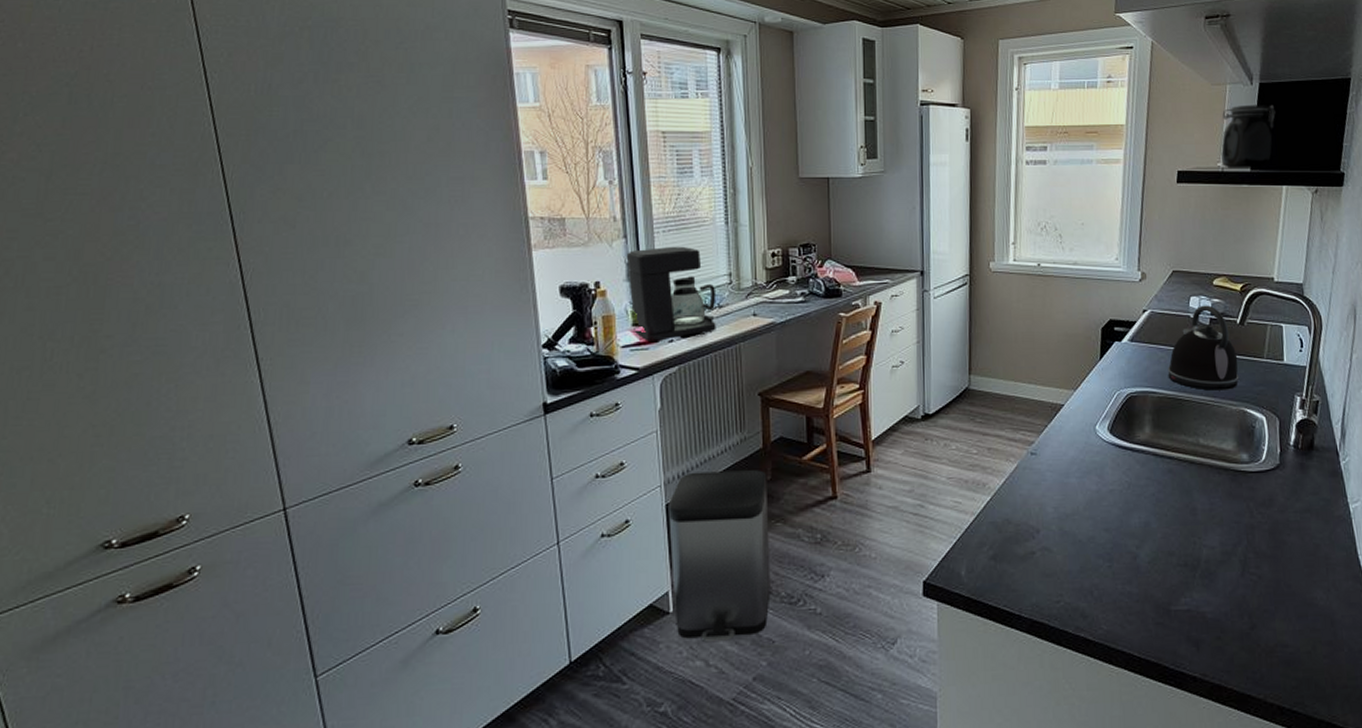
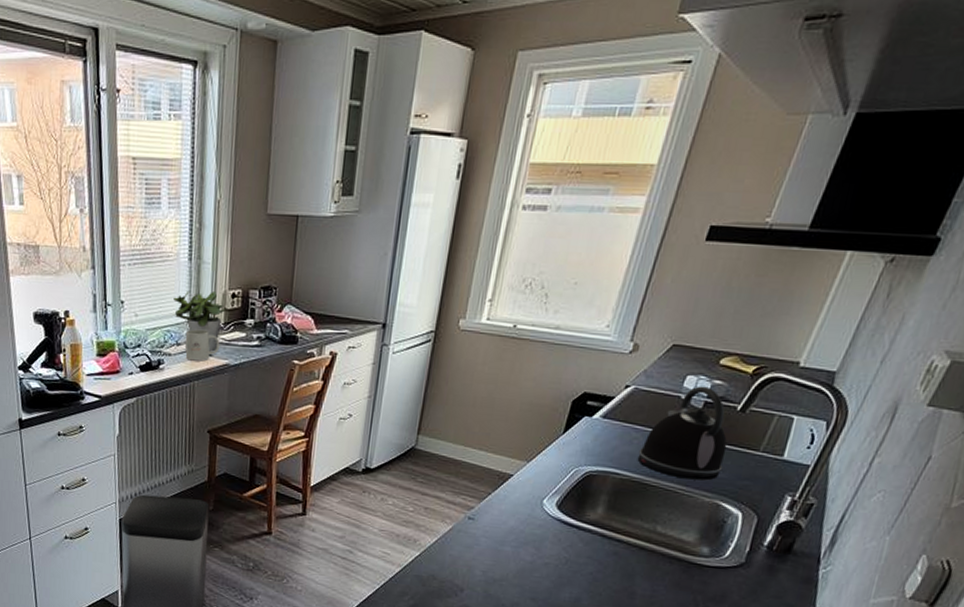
coffee maker: present [626,246,717,341] -> none [93,280,176,373]
potted plant: none [712,252,767,312] -> present [173,290,226,352]
mug: none [727,290,764,322] -> present [184,329,220,362]
jar: present [1220,105,1277,170] -> none [771,142,870,228]

